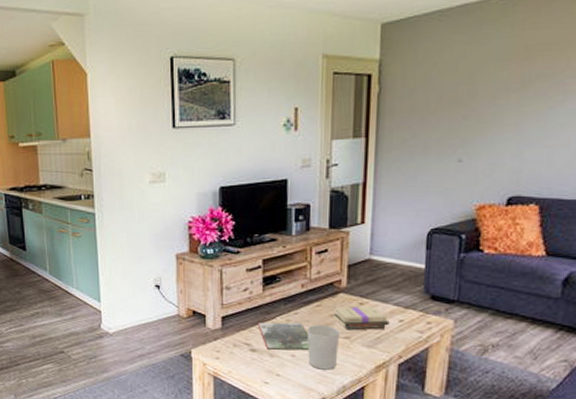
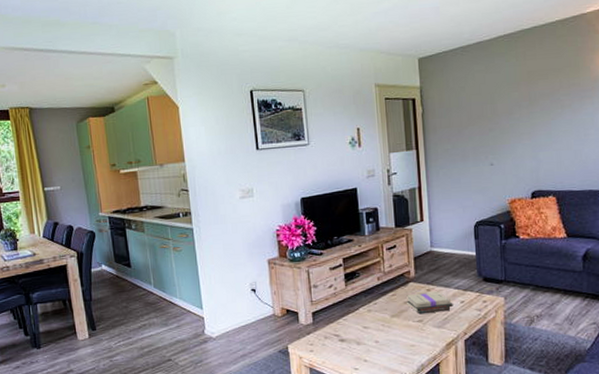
magazine: present [257,322,310,350] -> none [343,312,390,338]
candle holder: present [307,325,341,370] -> none [386,312,415,352]

